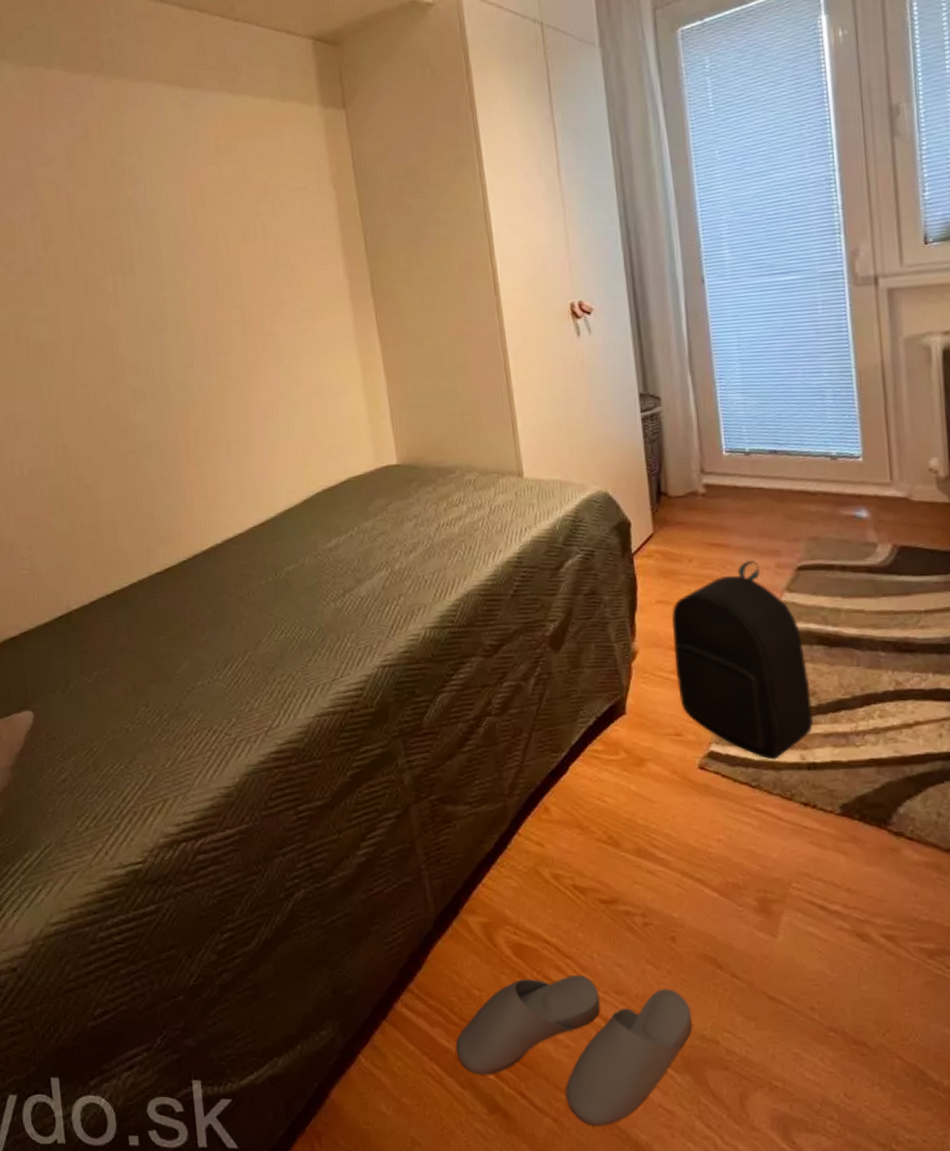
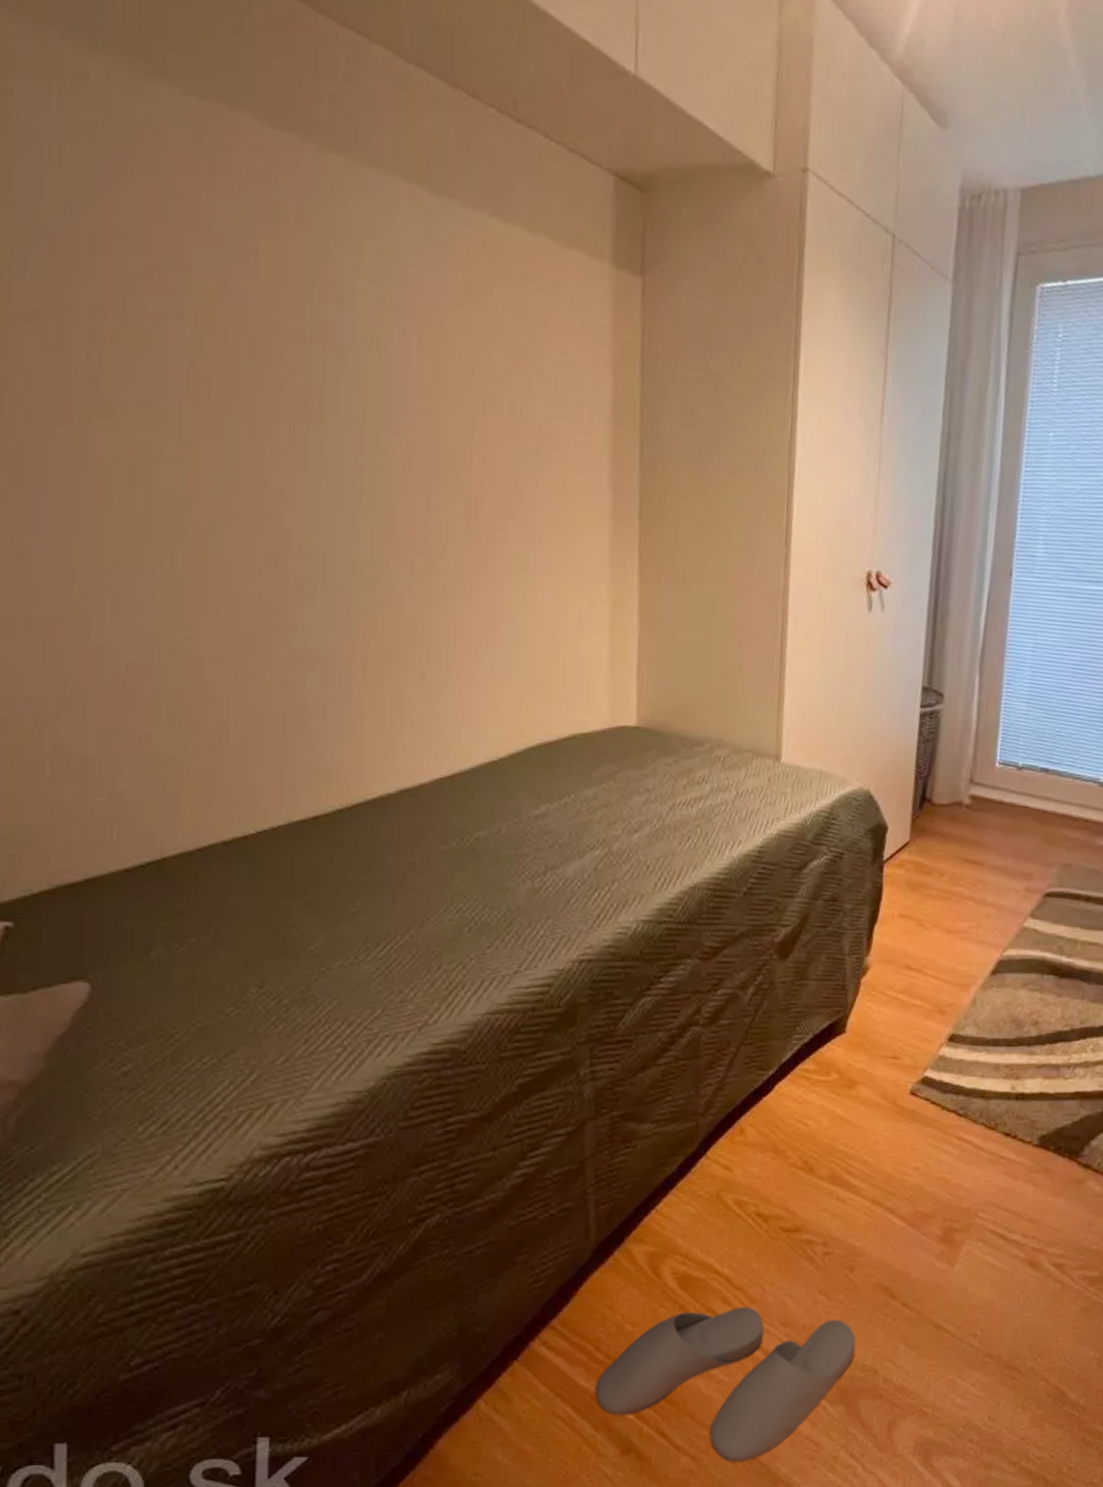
backpack: present [671,560,814,760] -> none [904,880,1036,1089]

